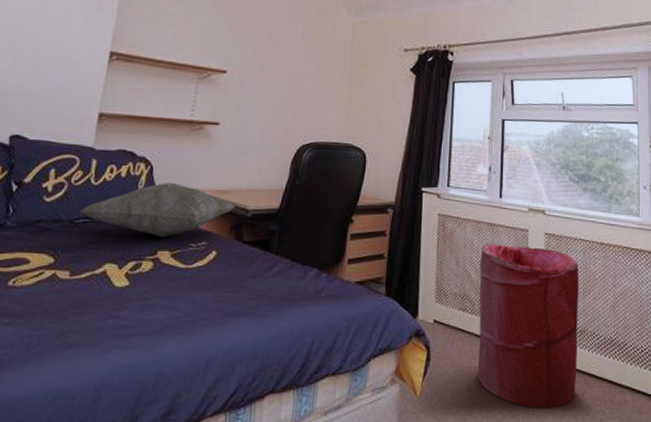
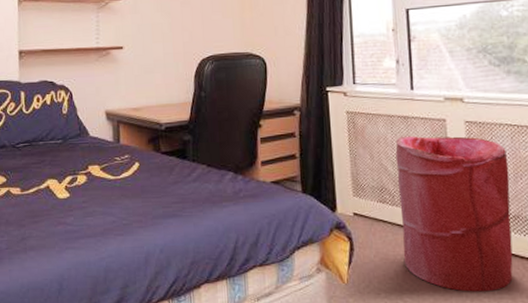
decorative pillow: present [79,182,236,238] -> none [18,105,150,155]

